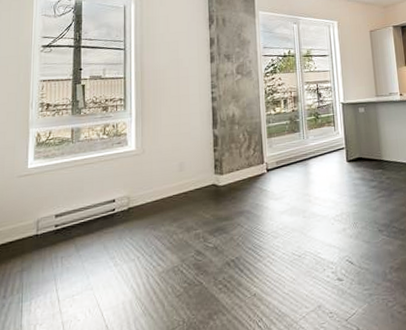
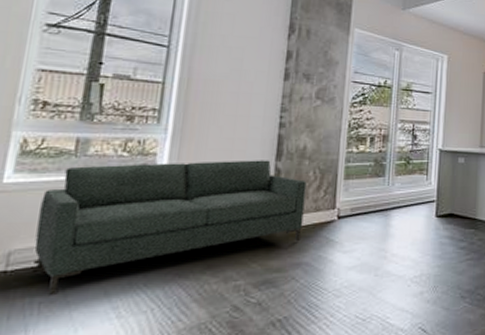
sofa: none [53,129,240,252] -> present [34,160,307,296]

